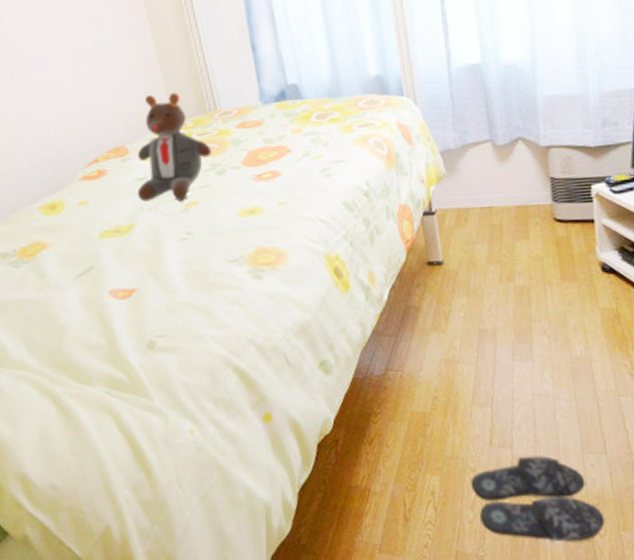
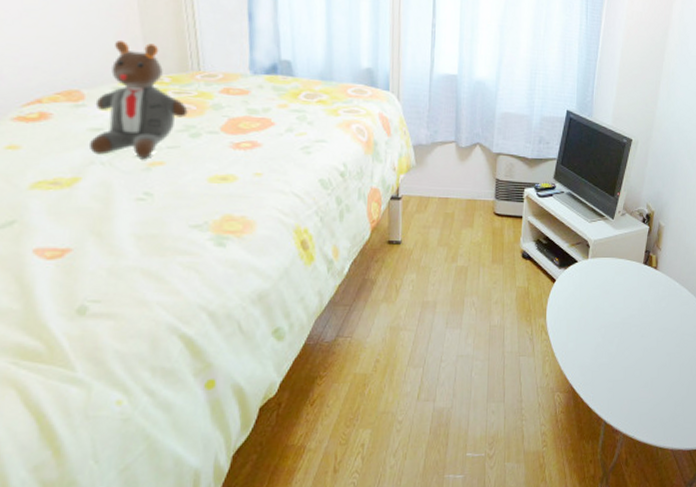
slippers: present [471,456,605,542] -> none [397,406,495,476]

